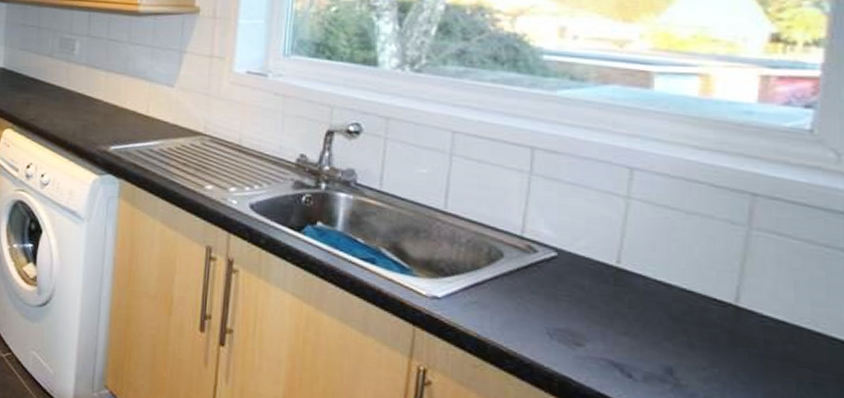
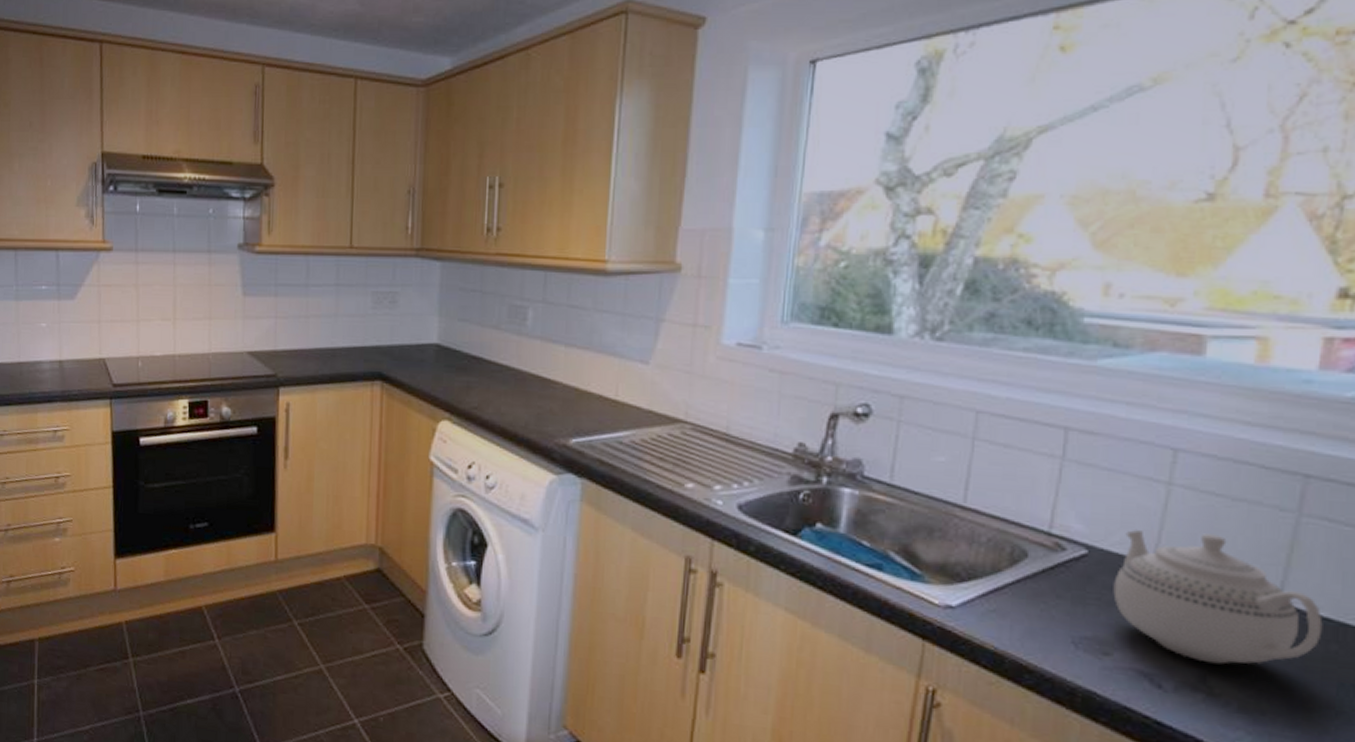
teapot: none [582,237,779,360] -> present [1113,530,1323,665]

